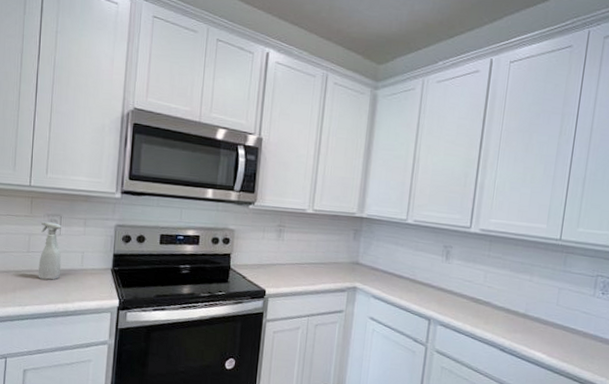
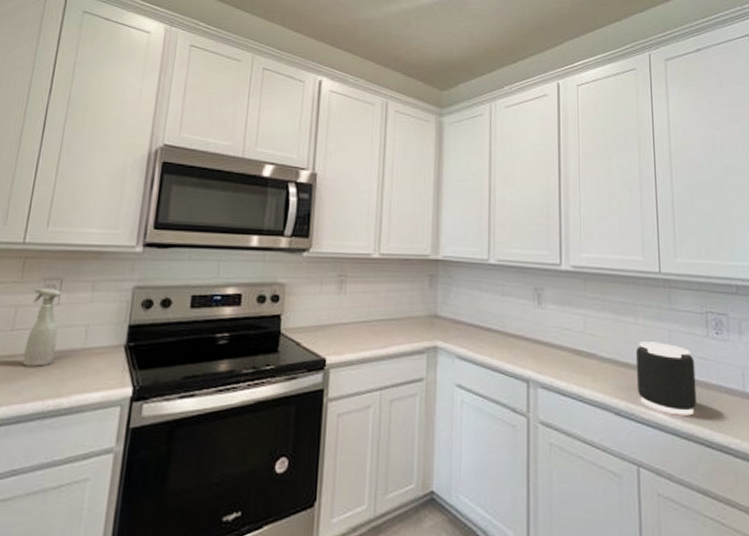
speaker: none [522,295,578,356] -> present [636,341,697,416]

